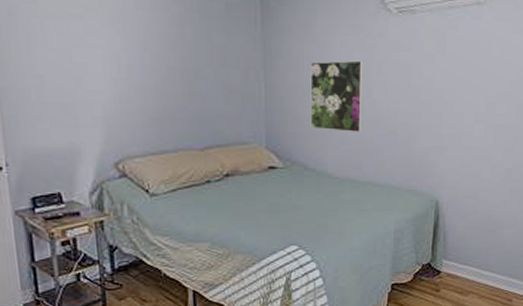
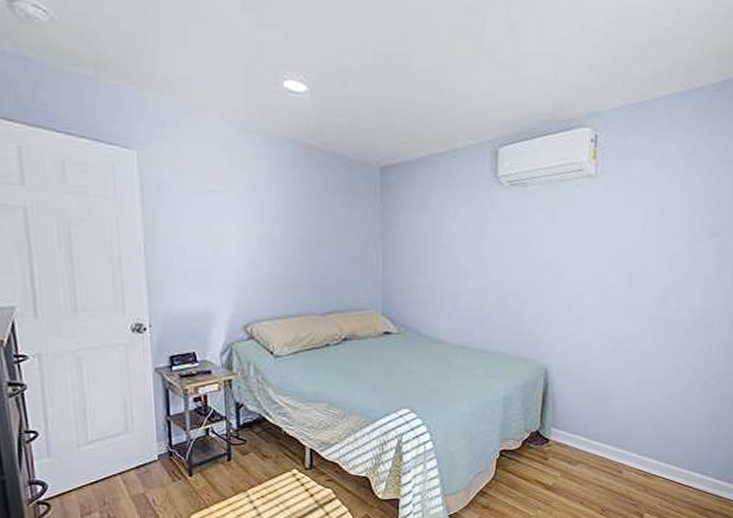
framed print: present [310,60,363,133] -> none [424,231,476,301]

